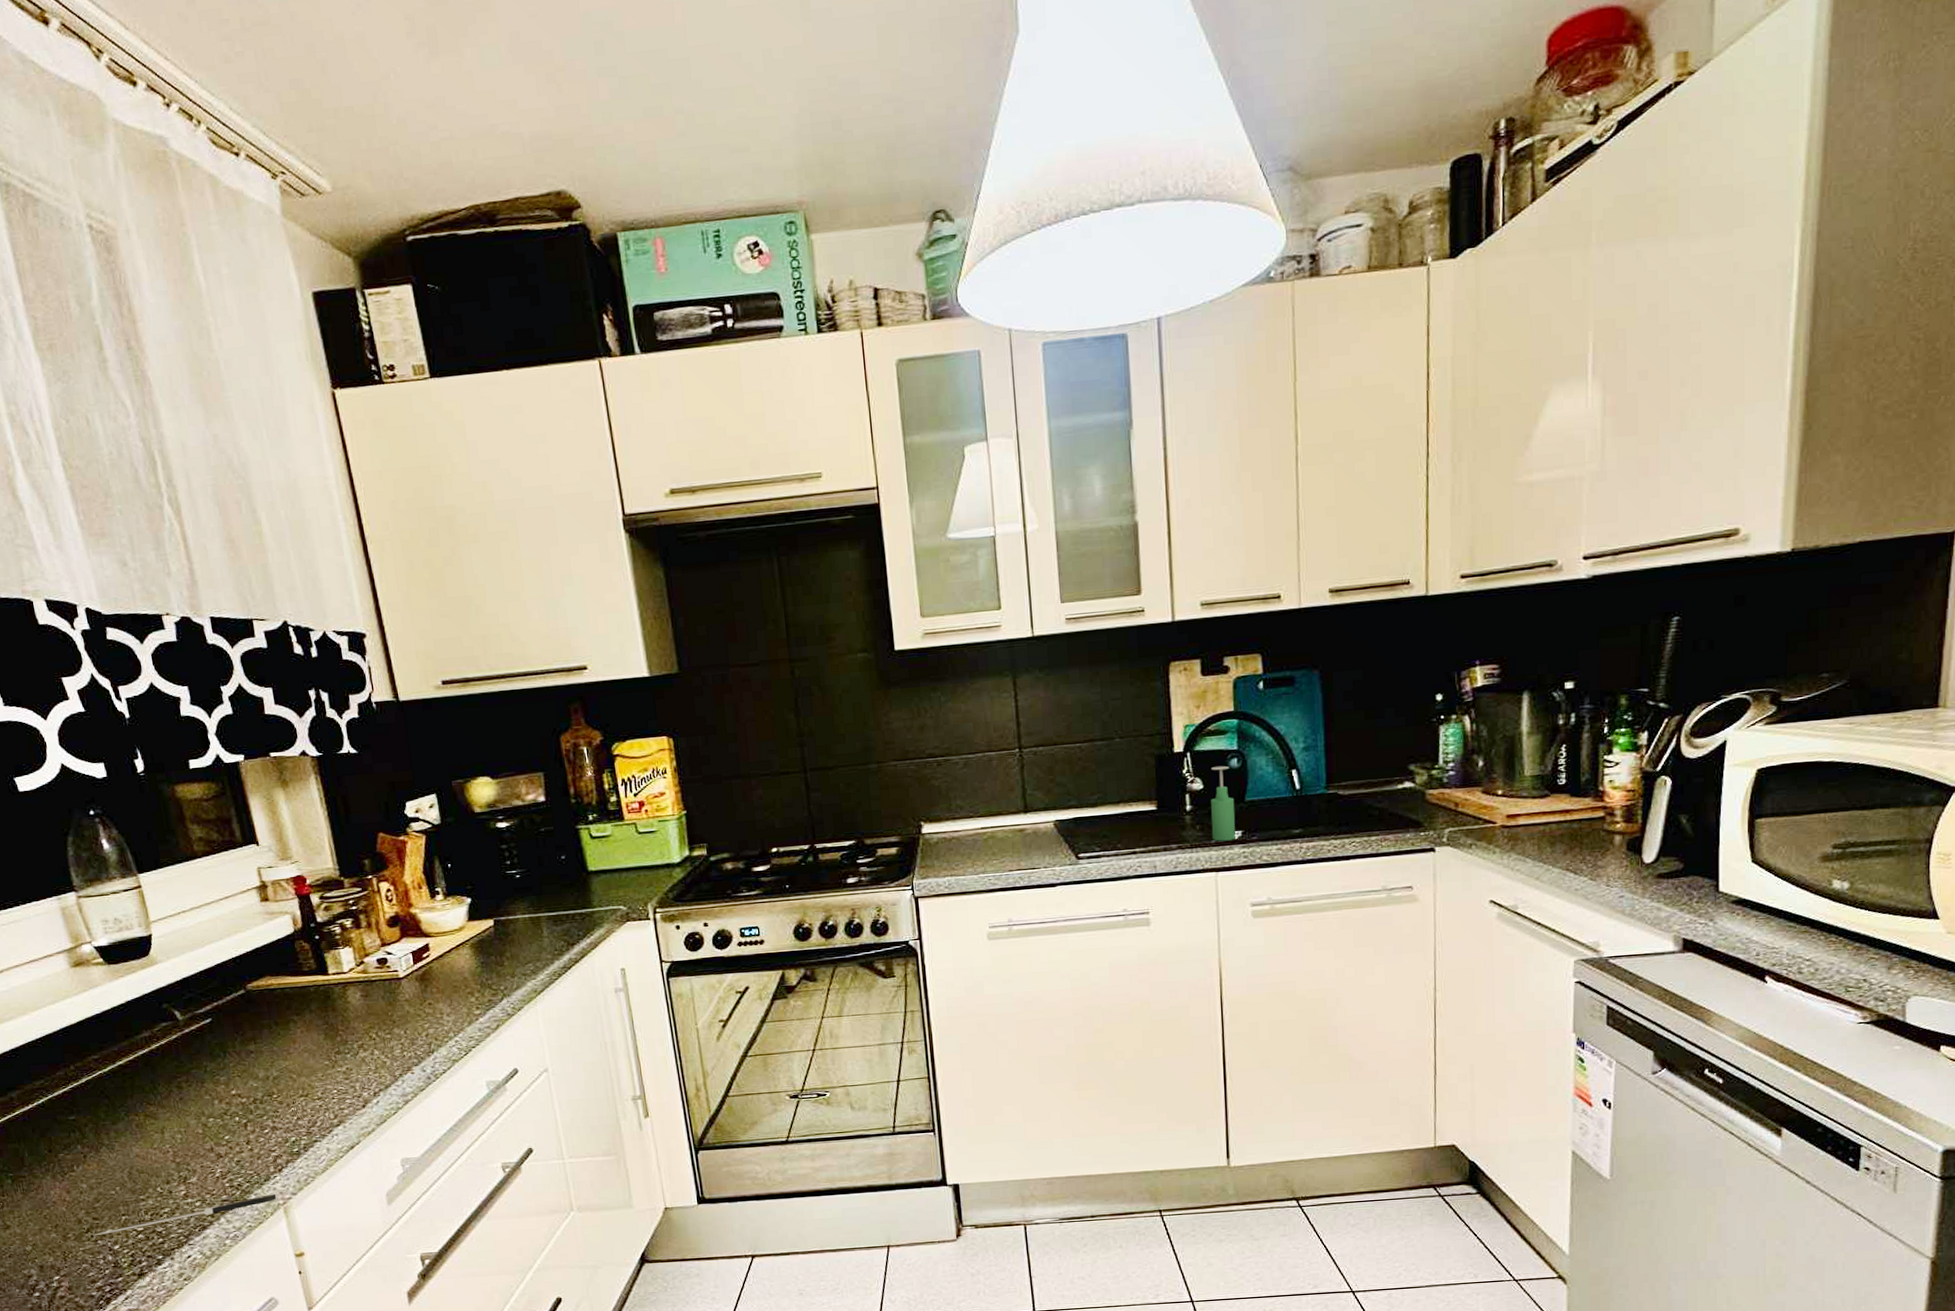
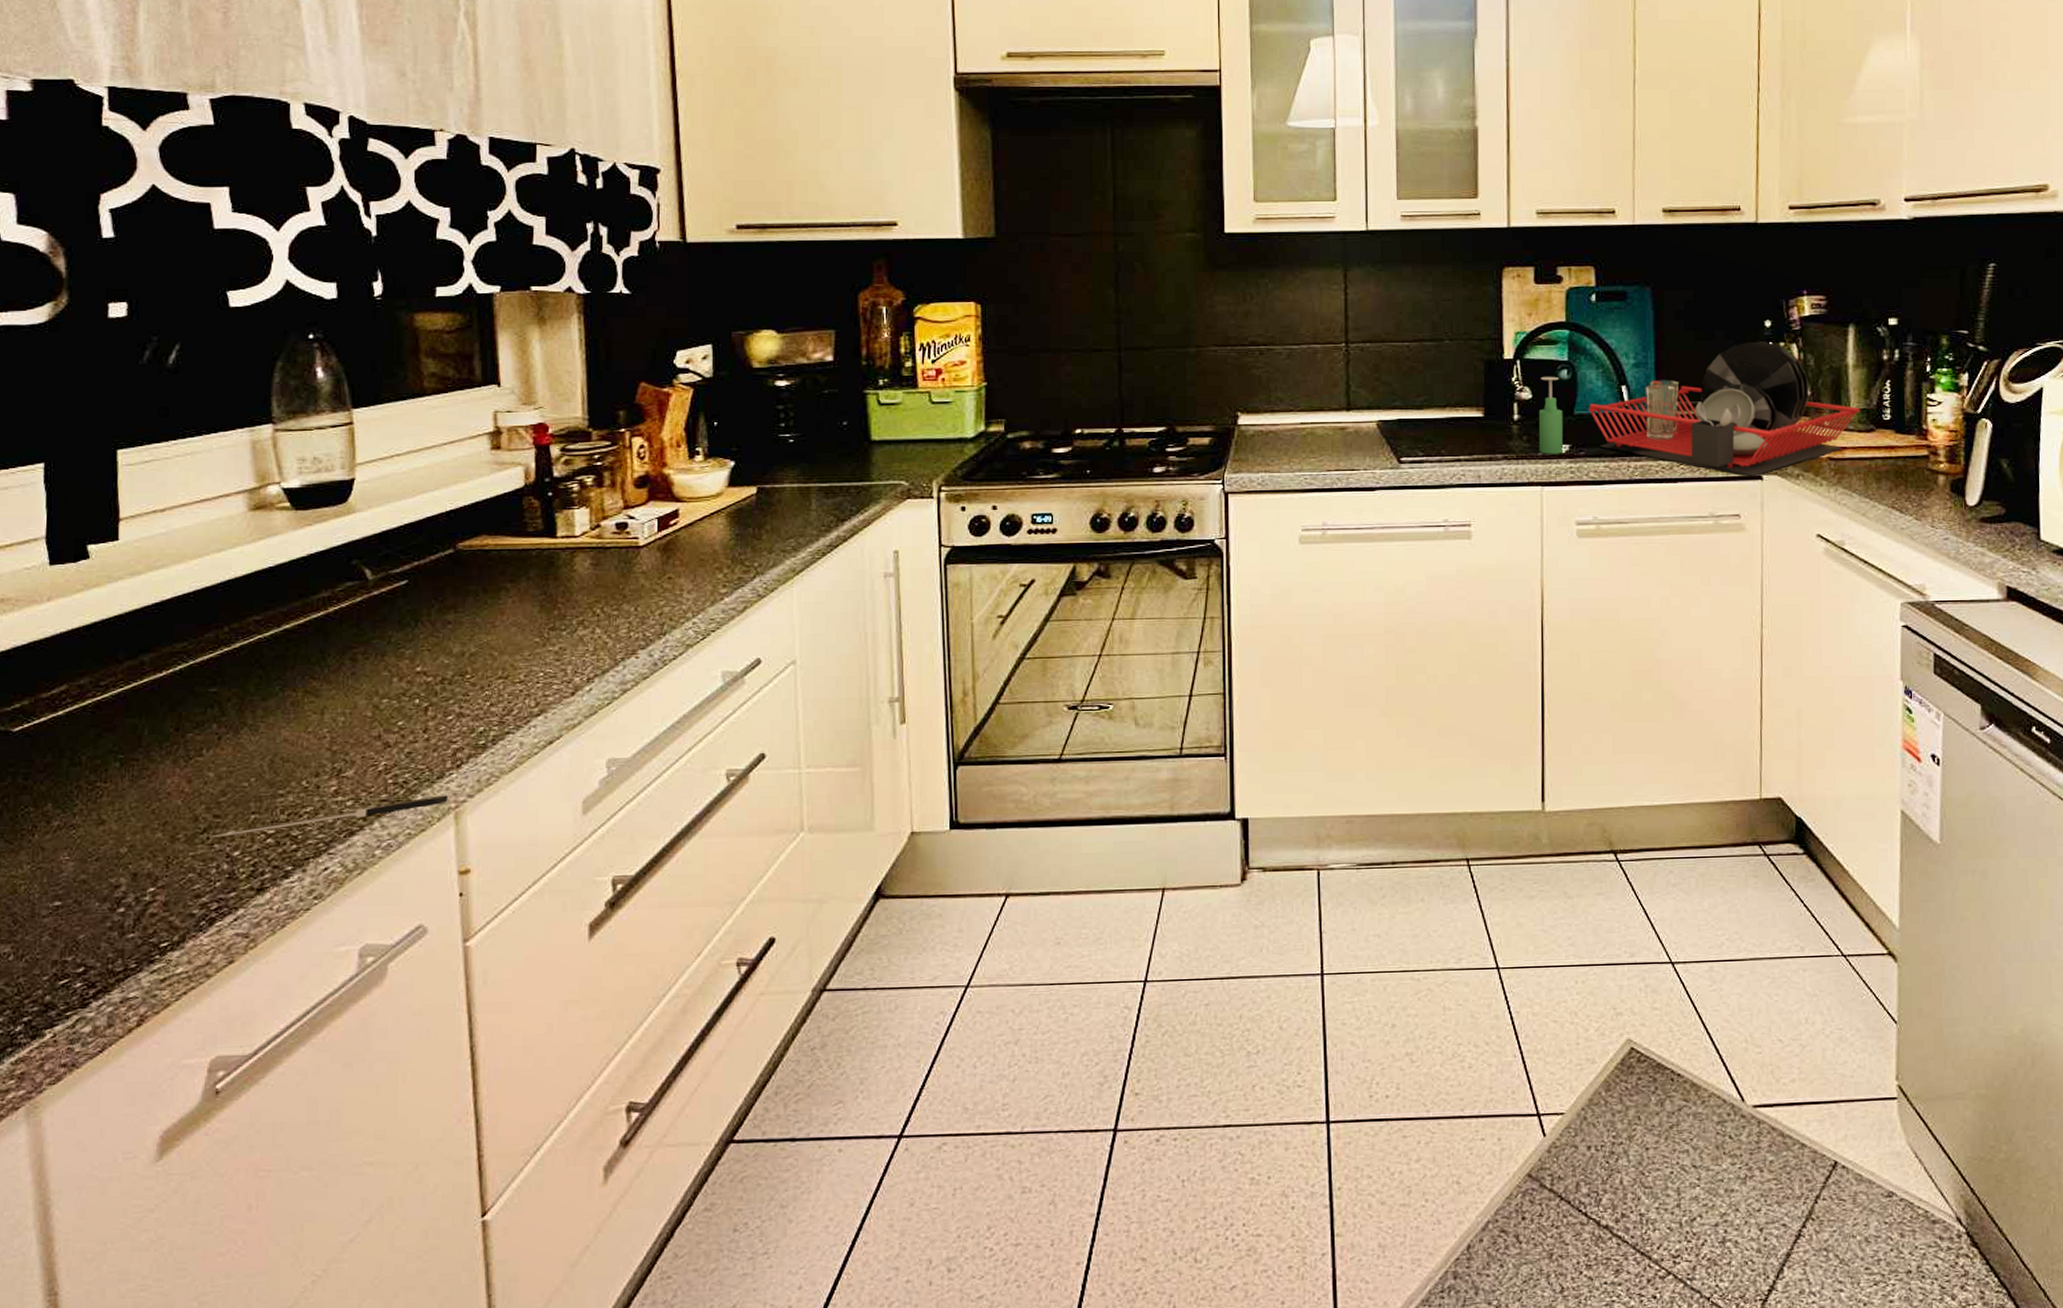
dish rack: none [1259,715,1535,851] -> present [1588,341,1860,478]

